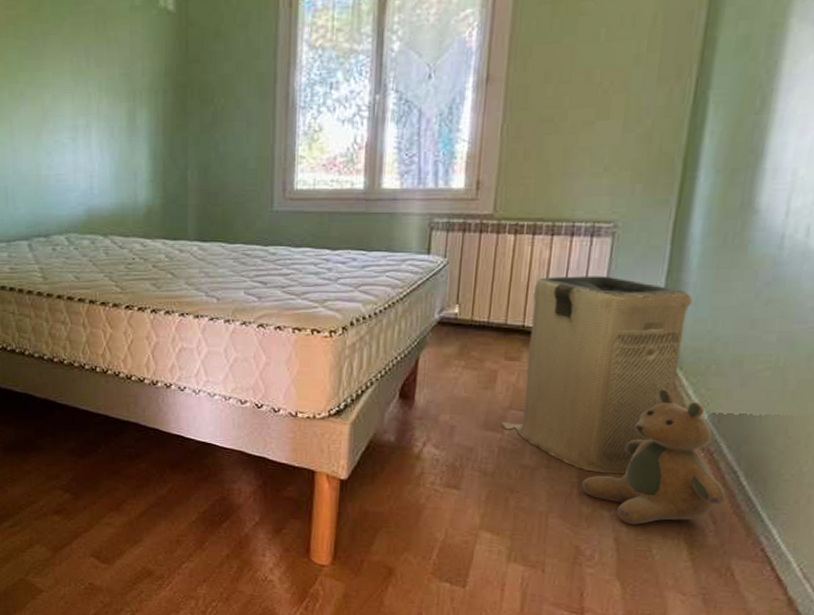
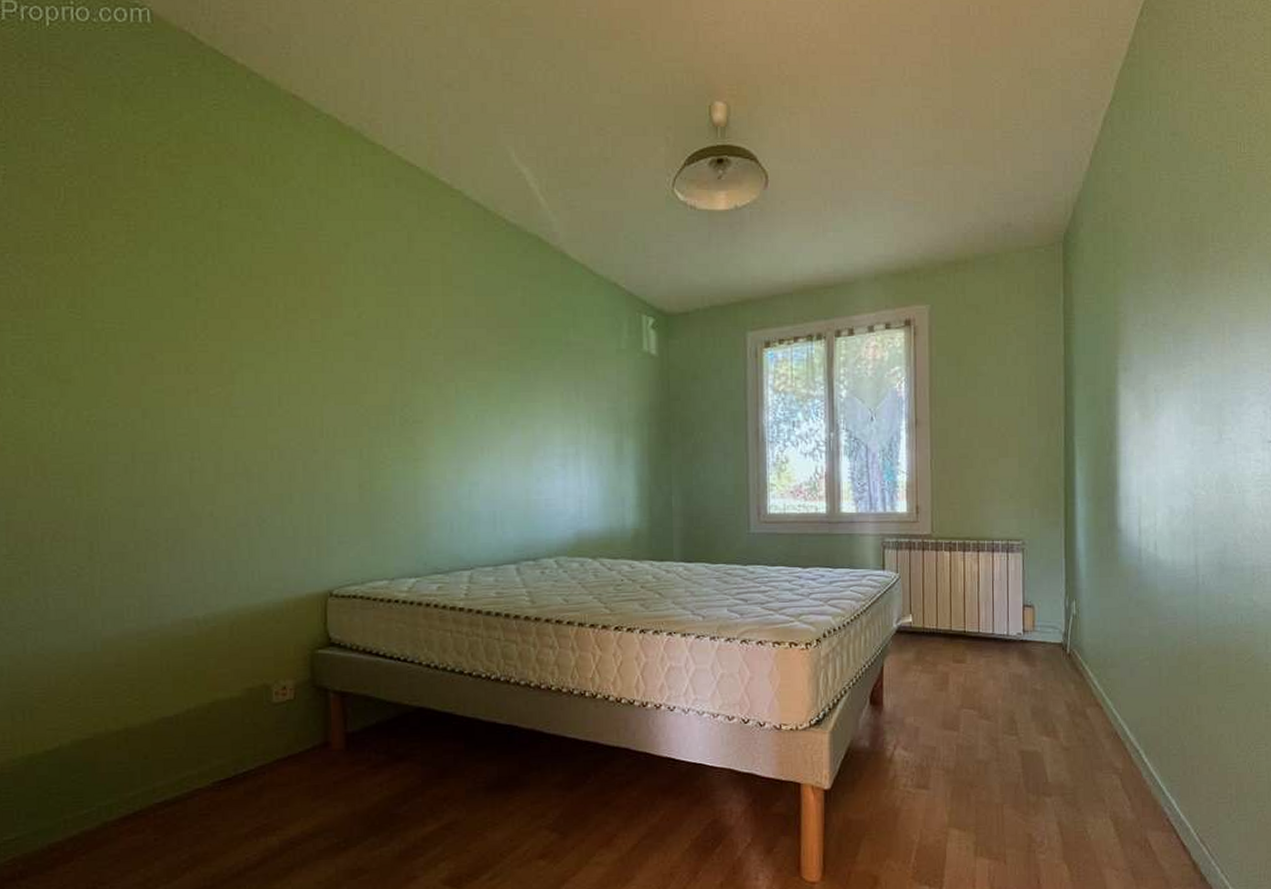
laundry basket: present [501,276,693,474] -> none [956,585,1086,762]
teddy bear: present [582,388,727,525] -> none [1027,681,1135,808]

